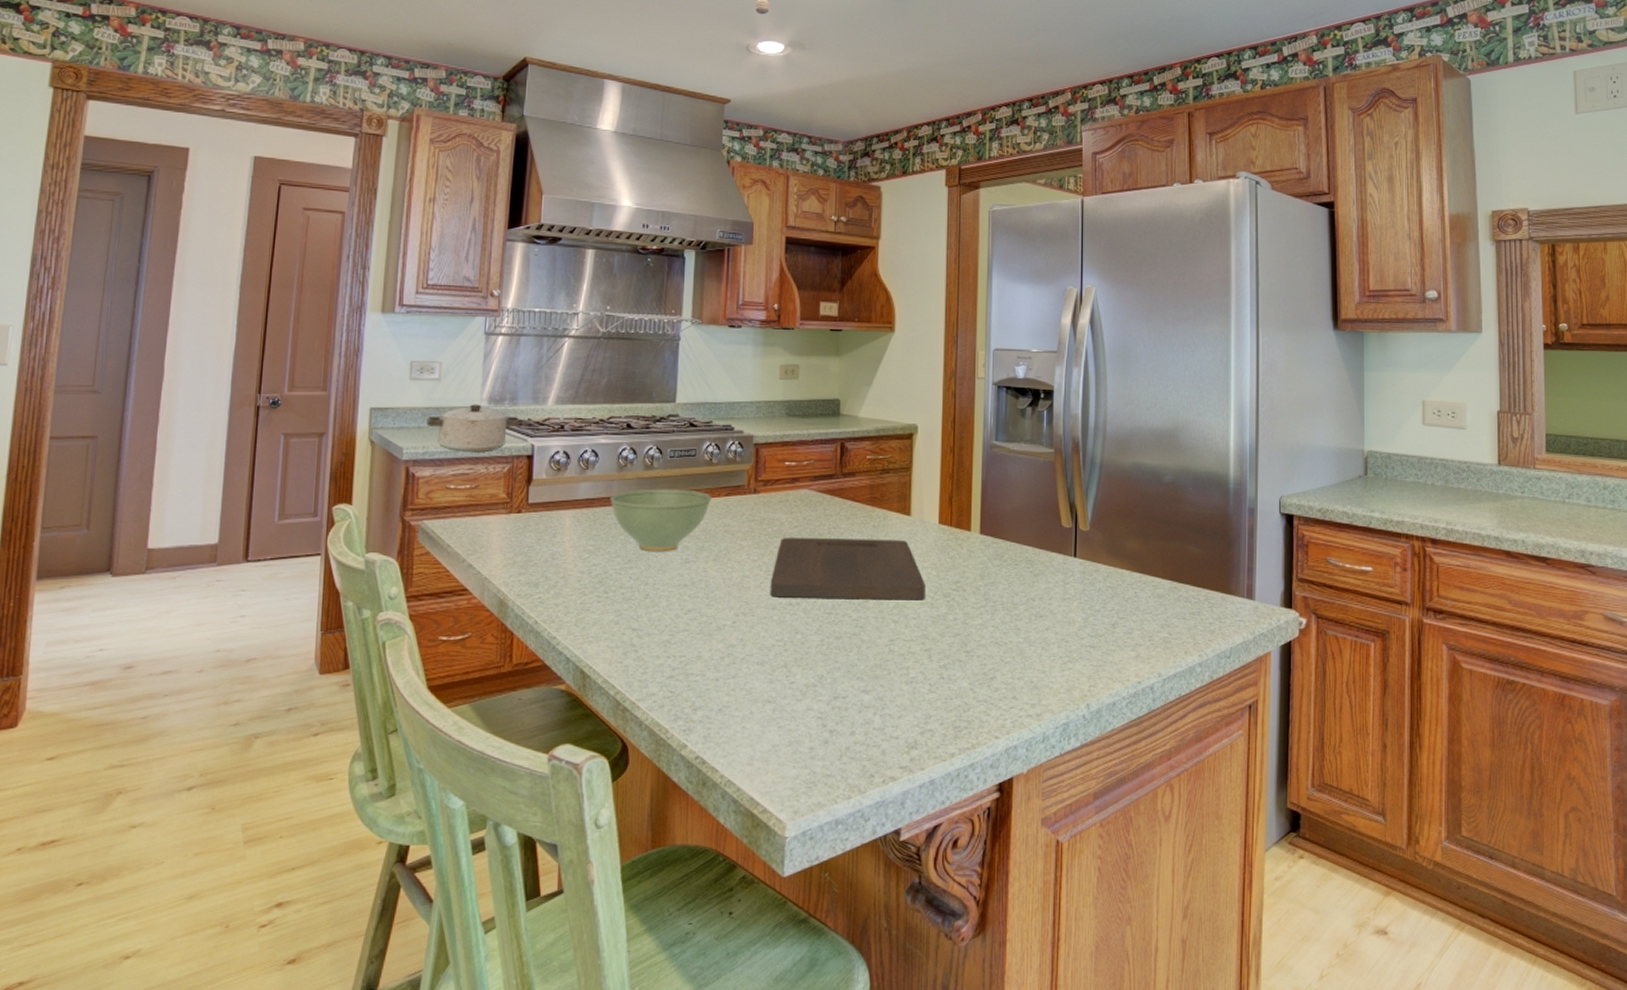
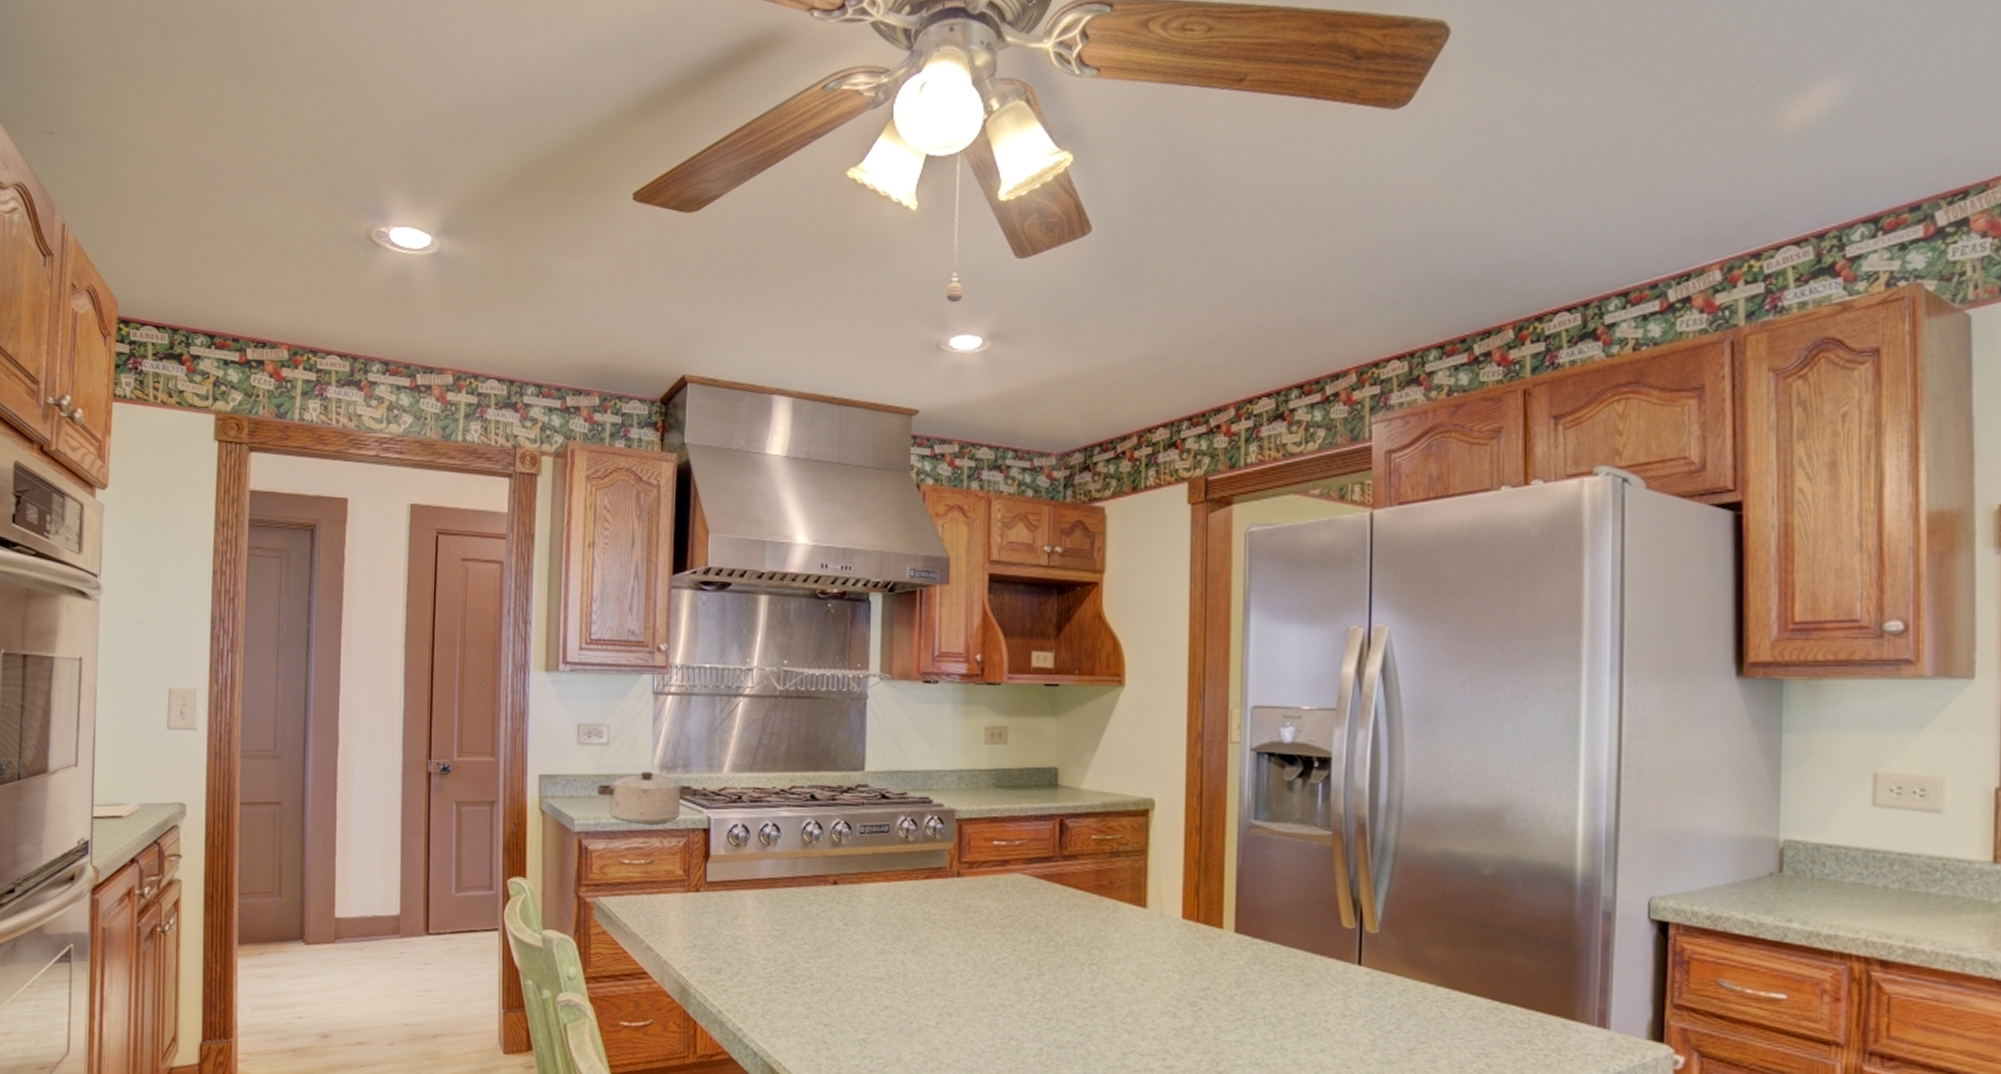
bowl: present [610,488,712,553] -> none [795,868,909,941]
cutting board: present [770,537,925,600] -> none [978,928,1166,1009]

